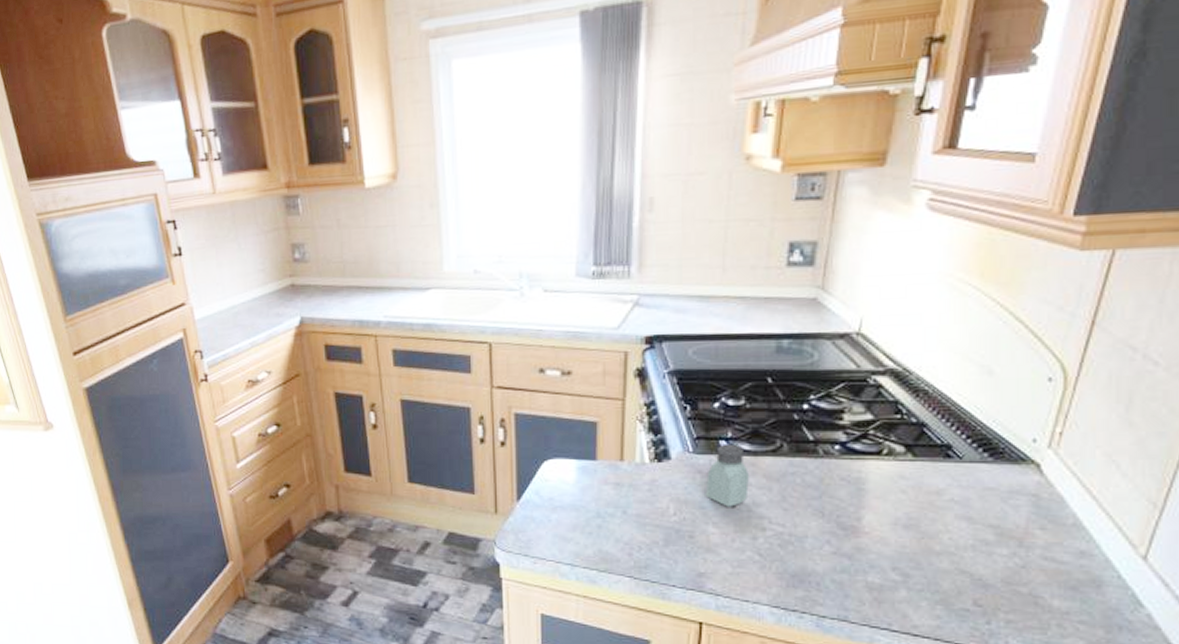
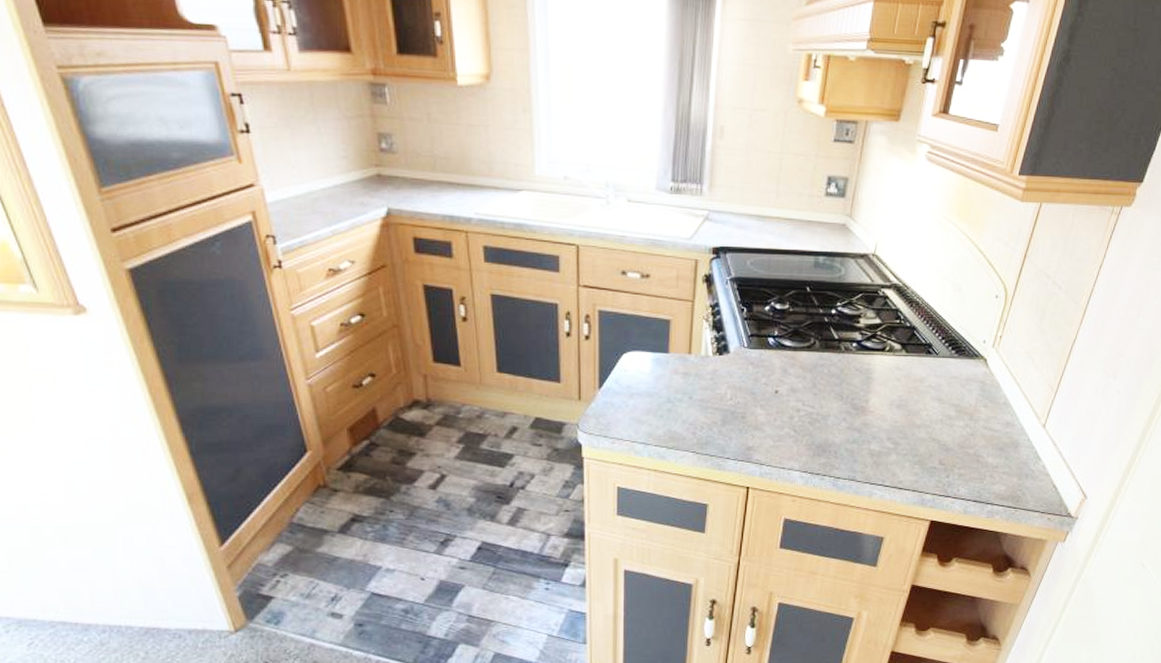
saltshaker: present [705,444,750,507] -> none [755,340,790,392]

